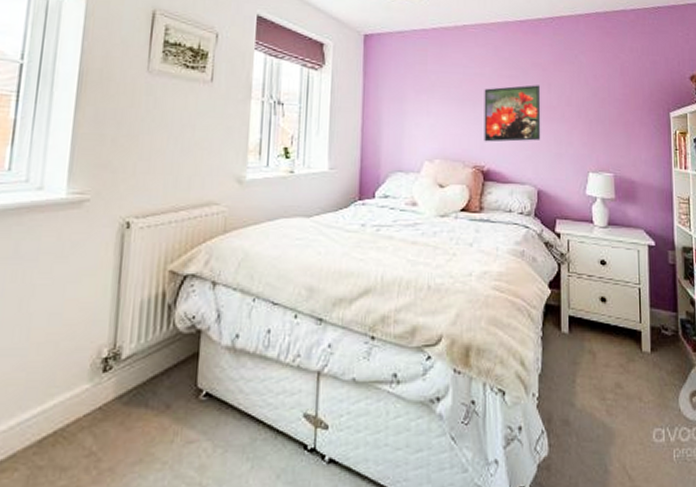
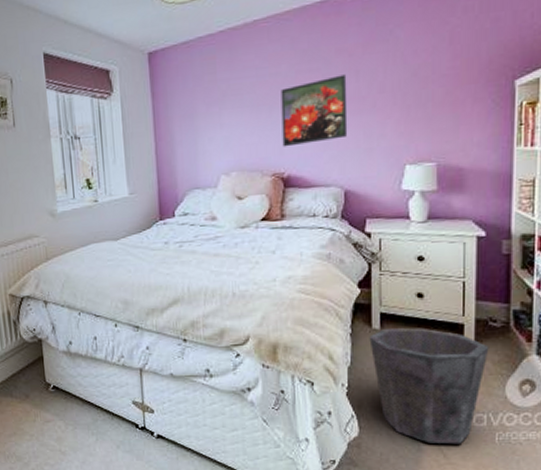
waste bin: none [559,333,663,464] -> present [369,327,489,445]

